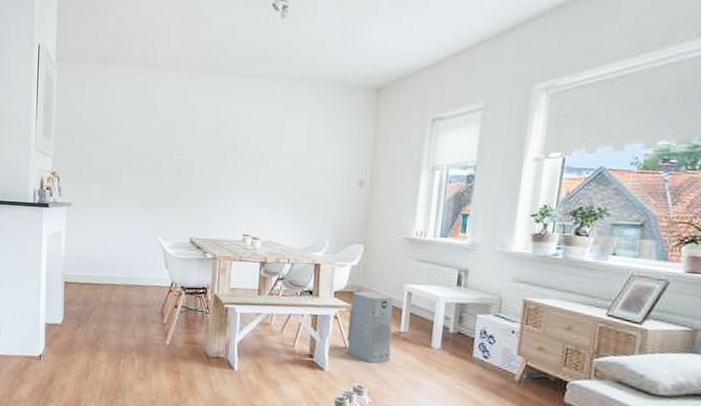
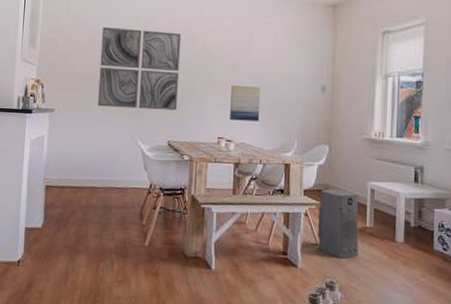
wall art: none [116,115,206,206] -> present [97,27,182,111]
wall art: none [257,178,292,218] -> present [230,84,261,122]

